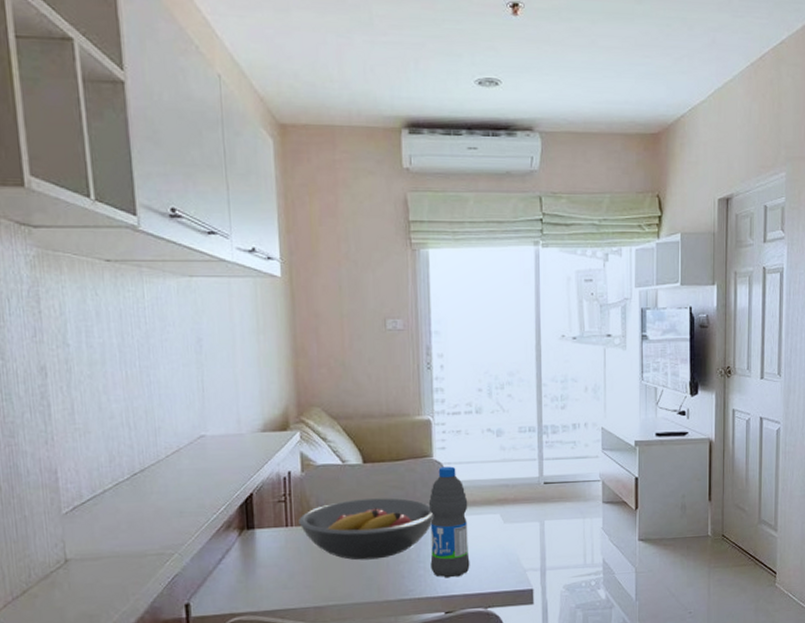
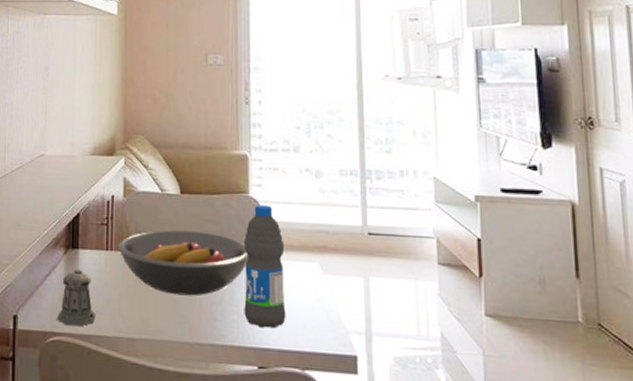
pepper shaker: none [236,548,279,605] -> present [57,268,96,327]

